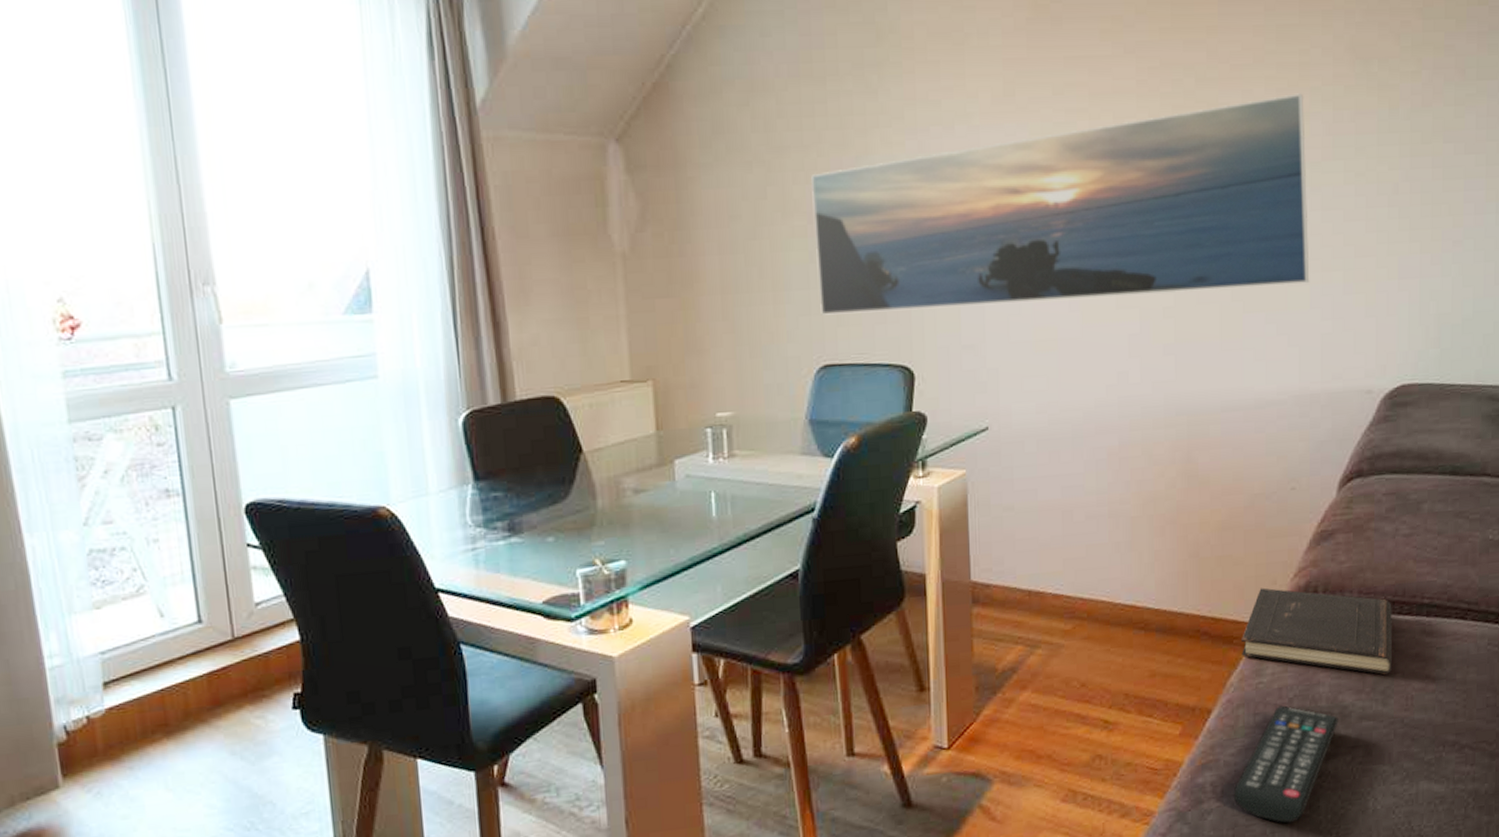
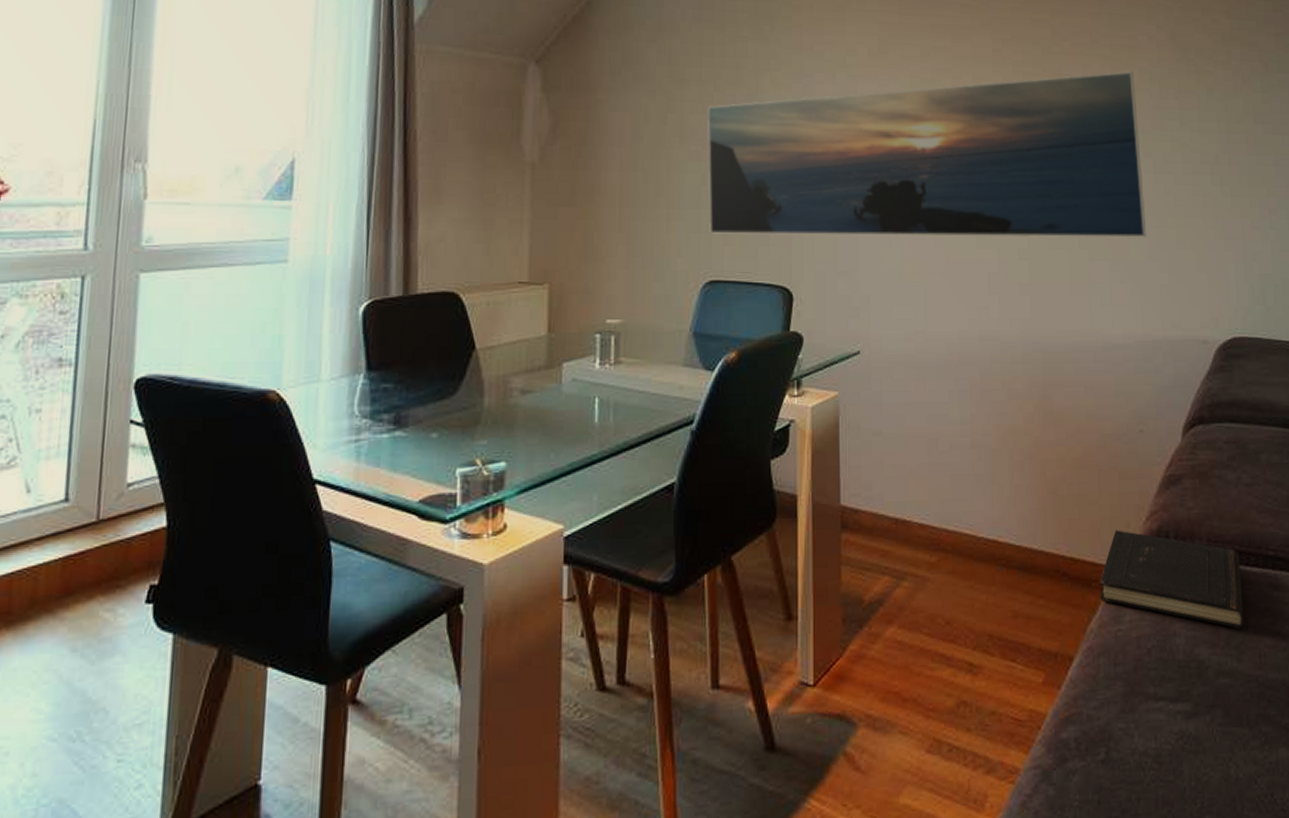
remote control: present [1233,706,1339,824] -> none [1097,656,1196,789]

